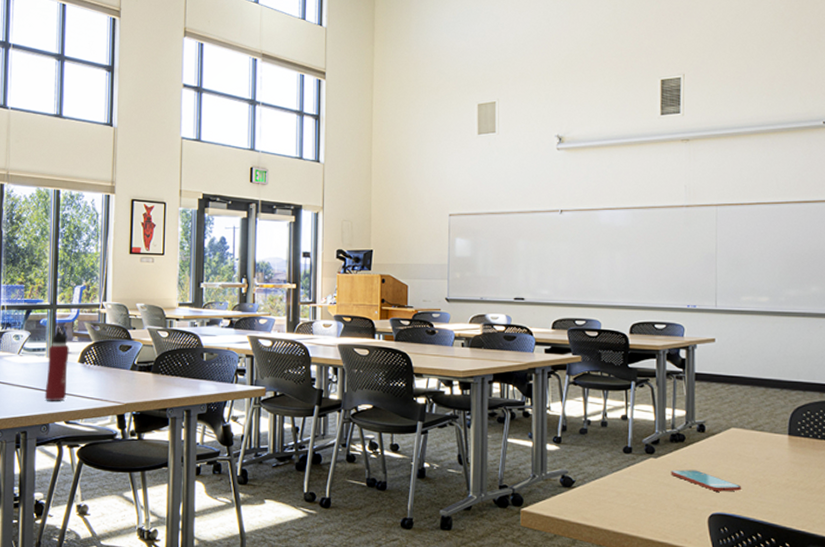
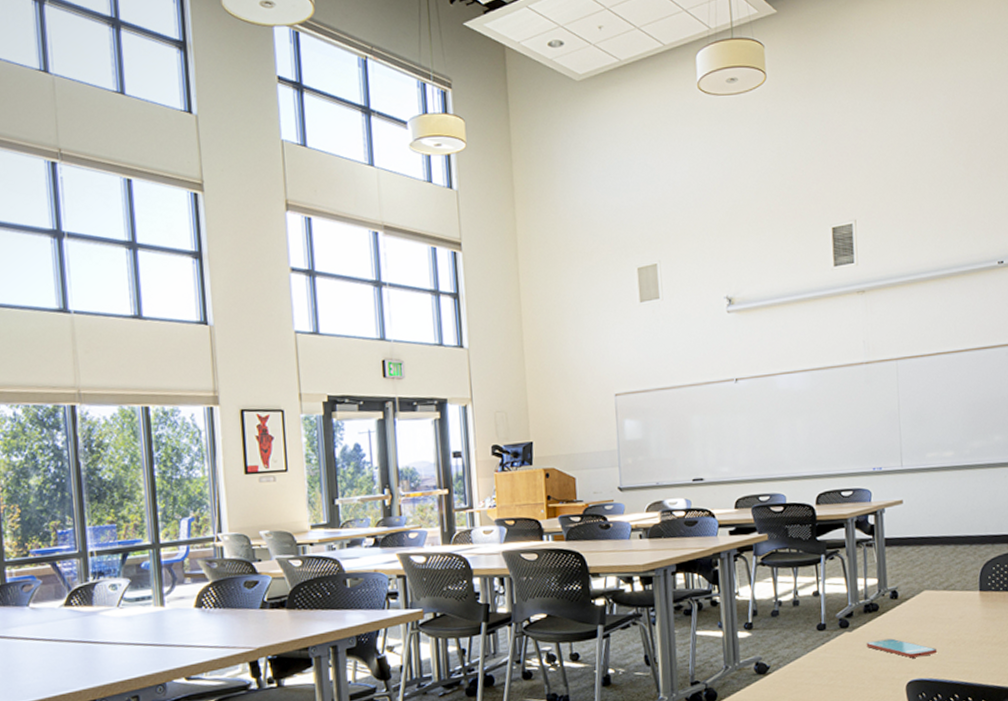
water bottle: present [45,326,69,401] -> none [155,567,184,657]

